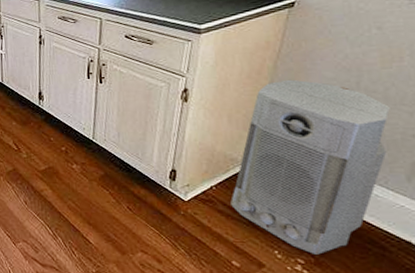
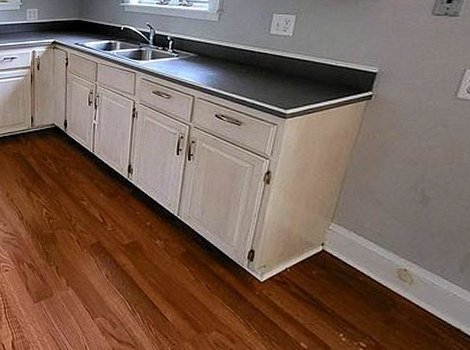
air purifier: present [229,79,390,255] -> none [302,168,449,339]

